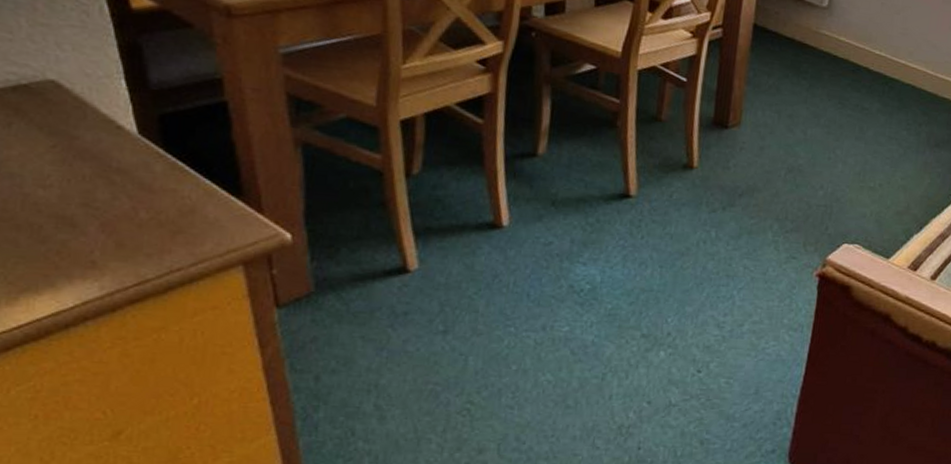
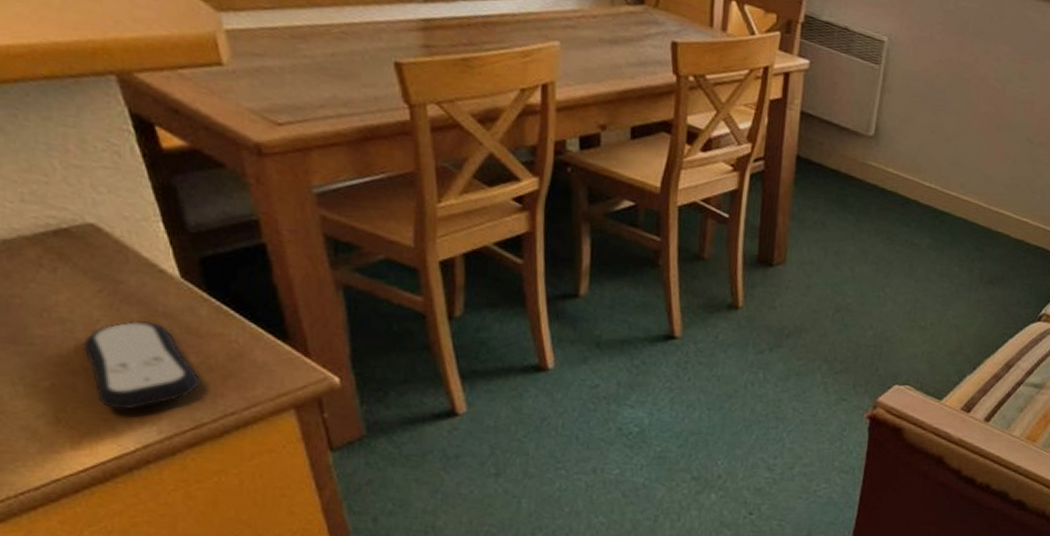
remote control: none [30,176,148,266] -> present [83,321,200,410]

